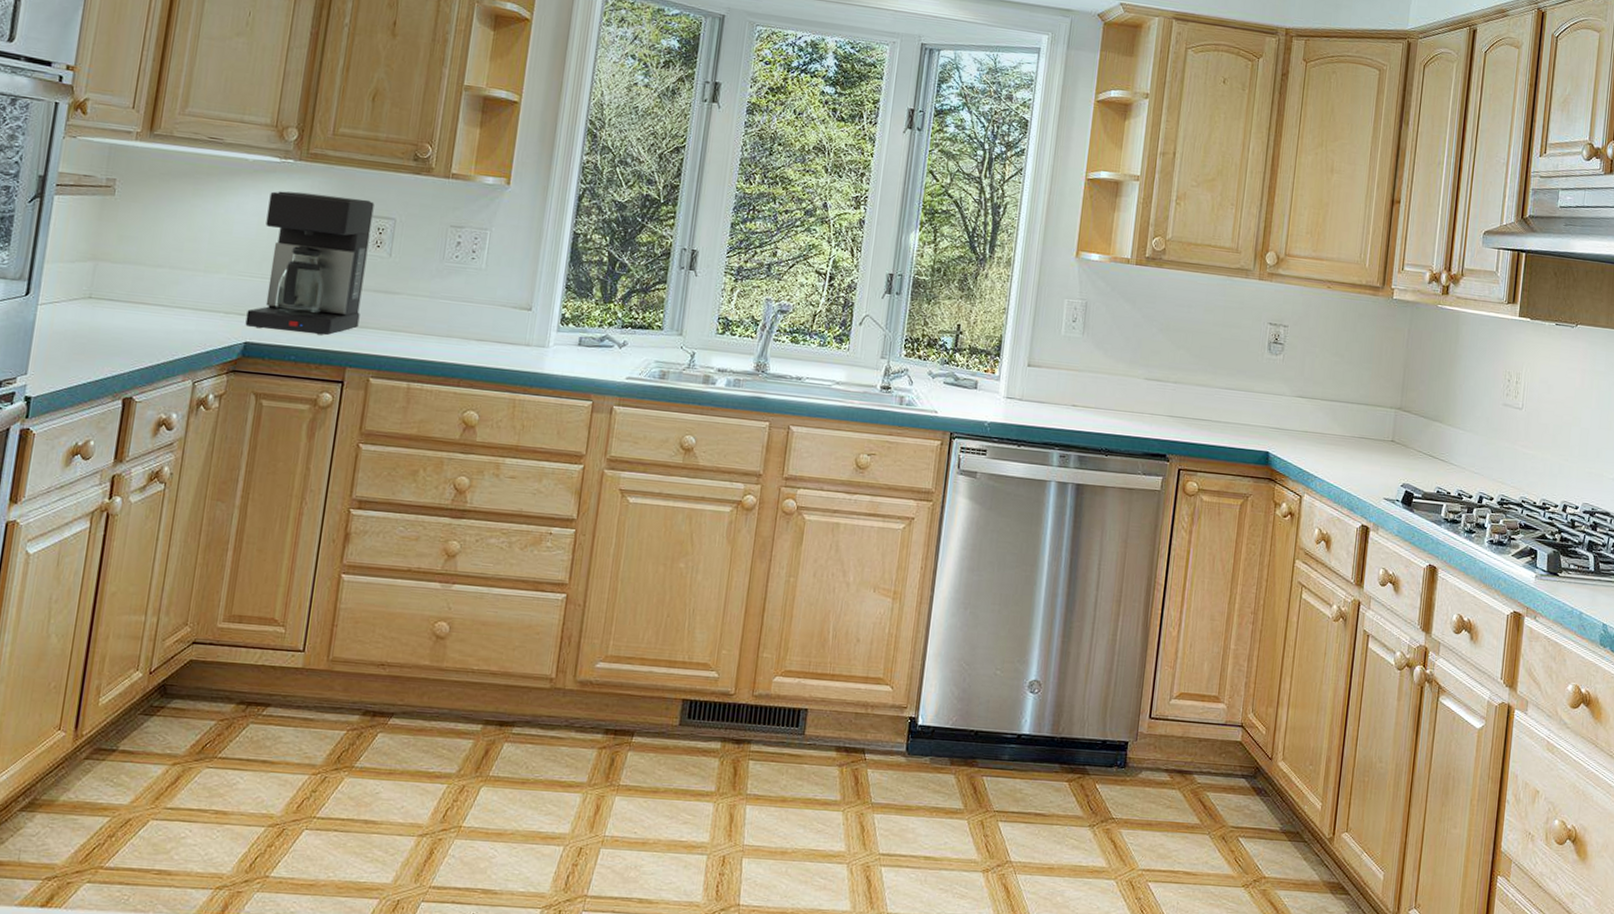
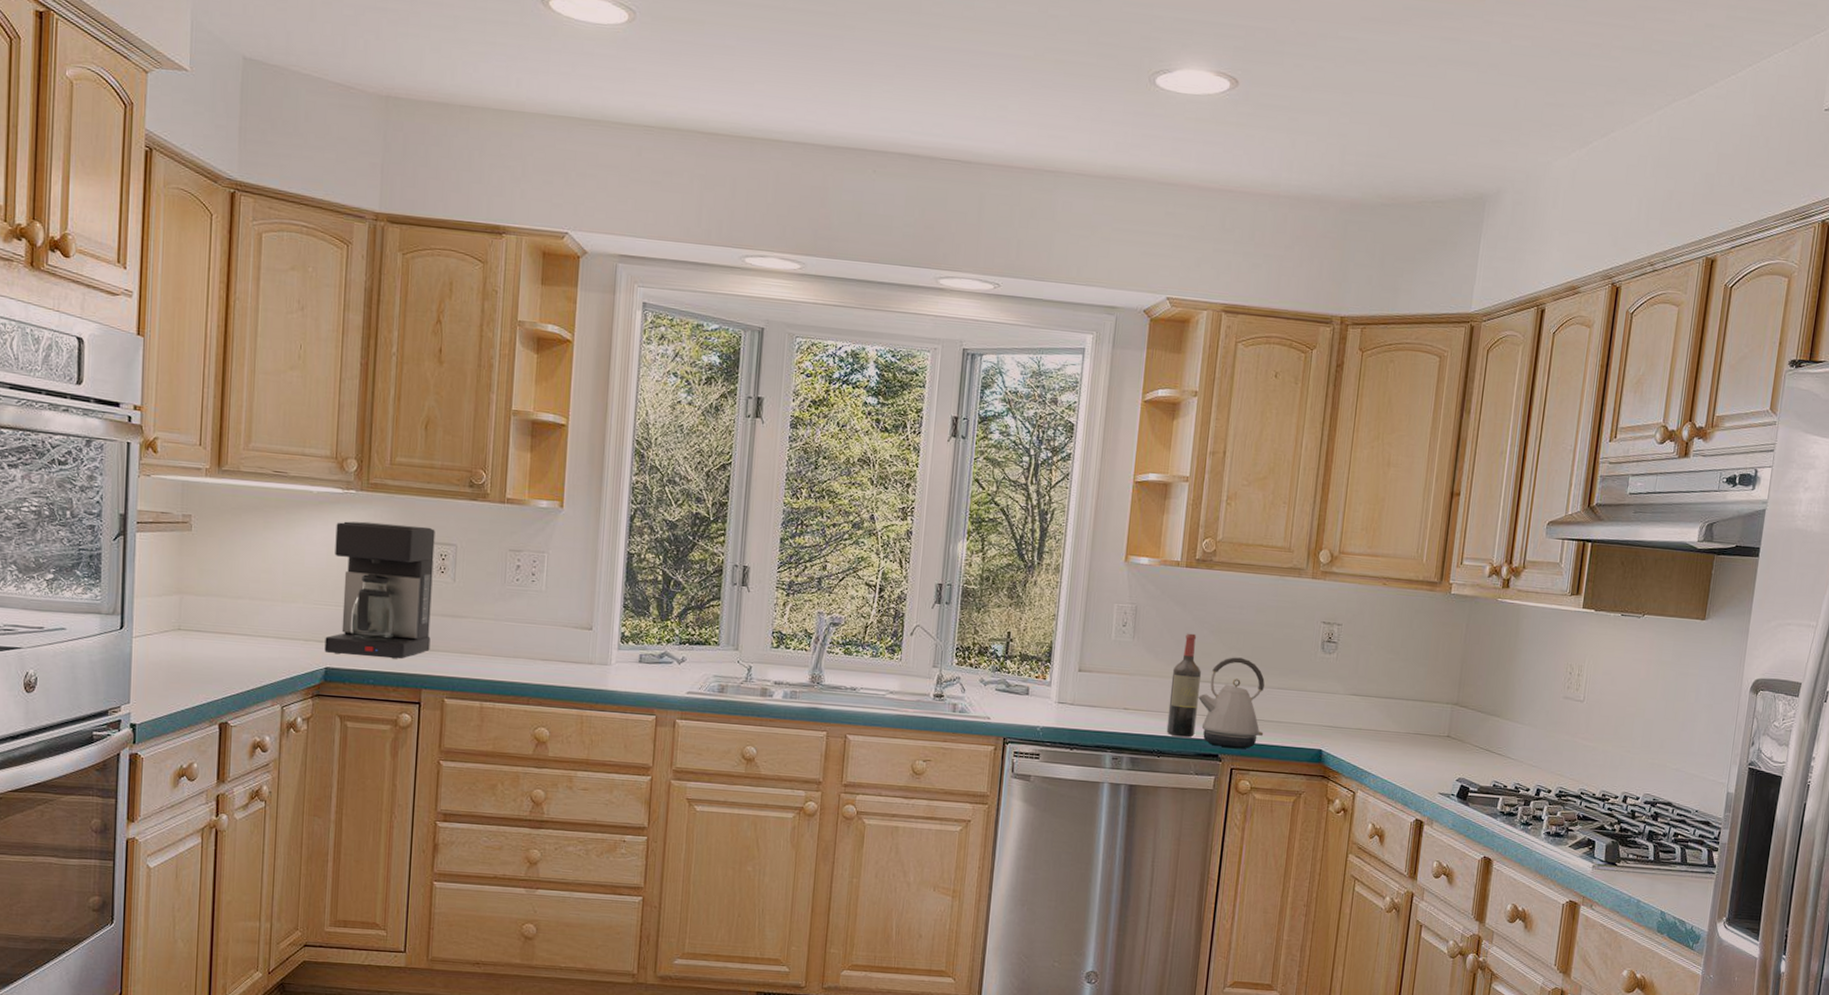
wine bottle: none [1114,330,1151,437] -> present [1166,633,1202,738]
kettle: none [1146,355,1213,449] -> present [1198,657,1265,749]

